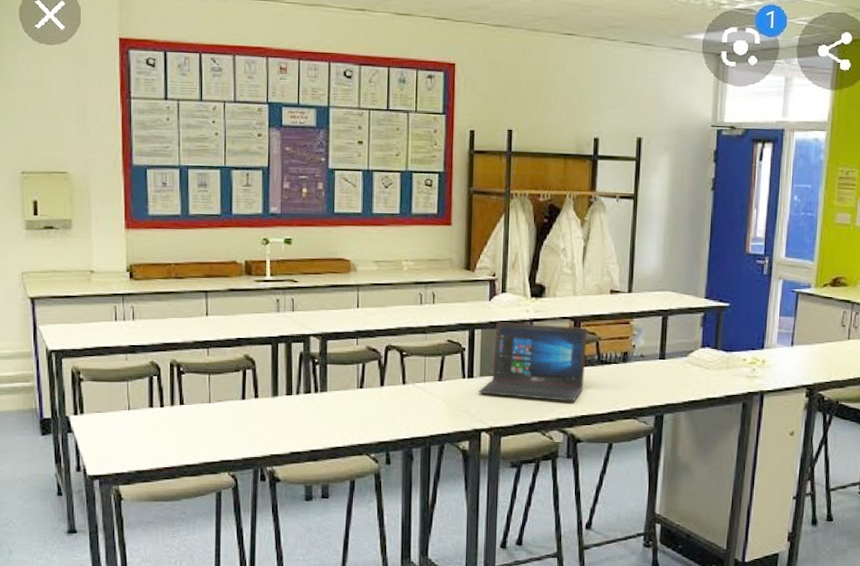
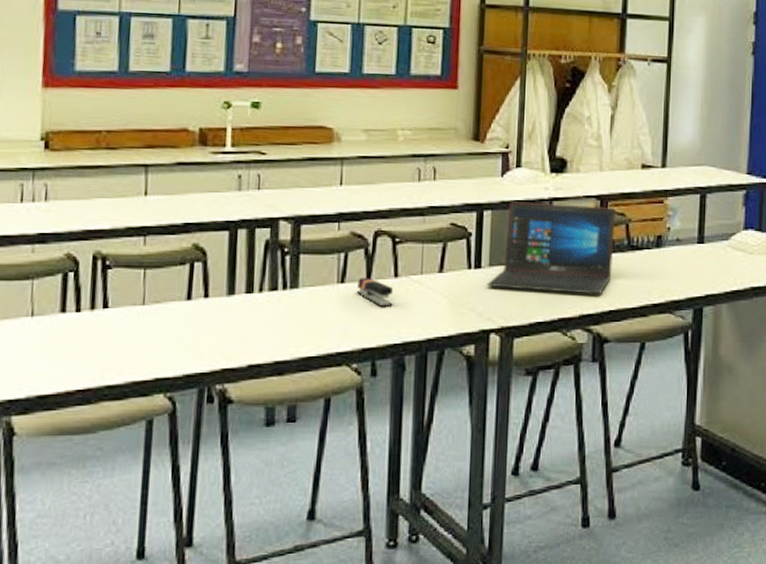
stapler: none [372,384,402,409] -> present [356,278,394,308]

